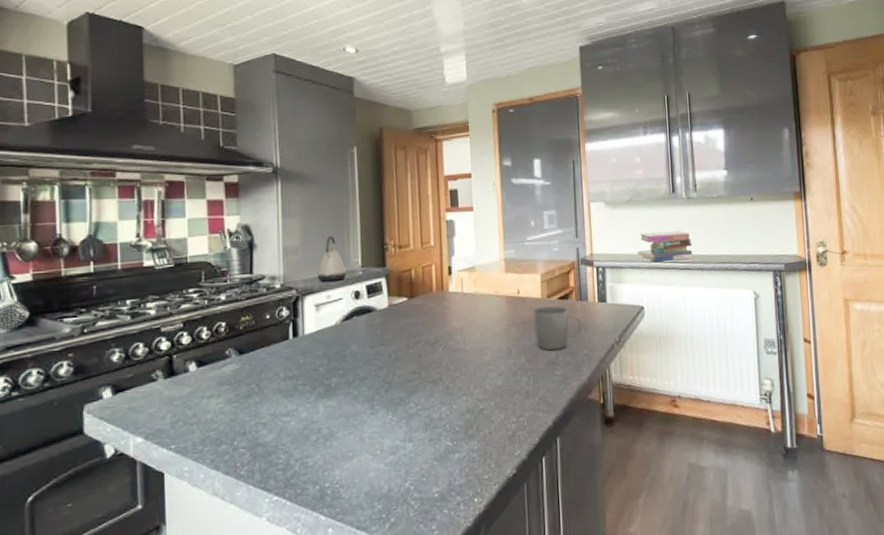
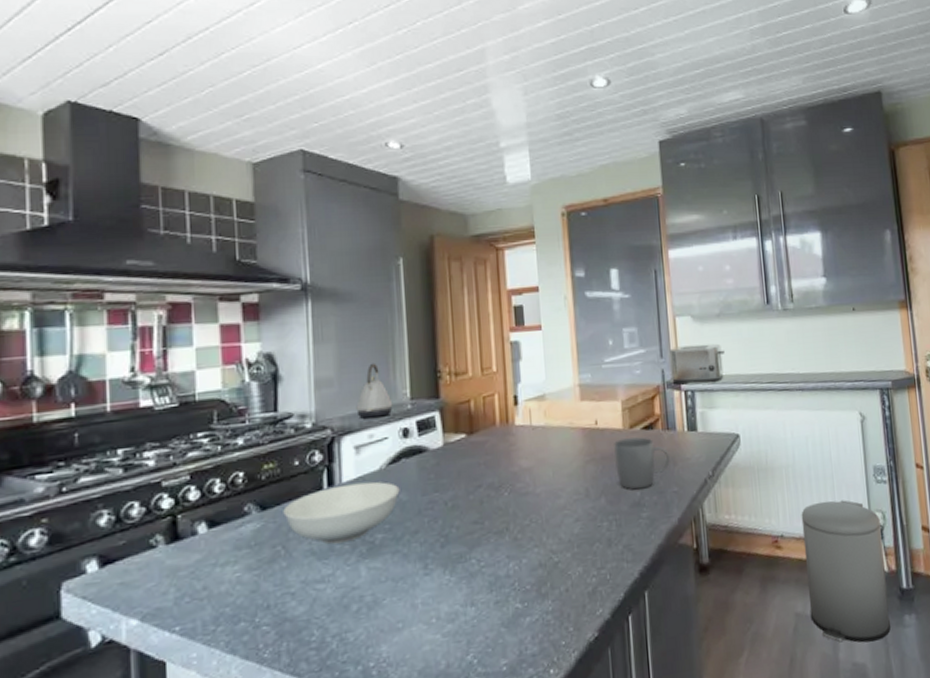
bowl: none [257,334,352,385] -> present [283,481,400,544]
toaster: none [584,226,633,262] -> present [669,343,725,385]
books: present [638,231,693,262] -> none [730,347,792,383]
pedal bin: none [697,367,775,493] -> present [801,500,891,643]

